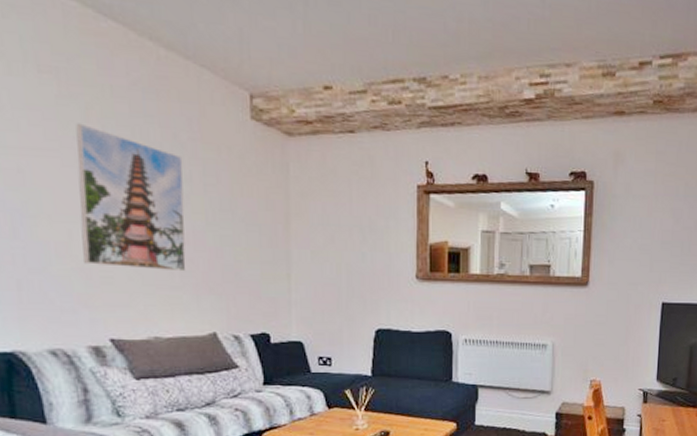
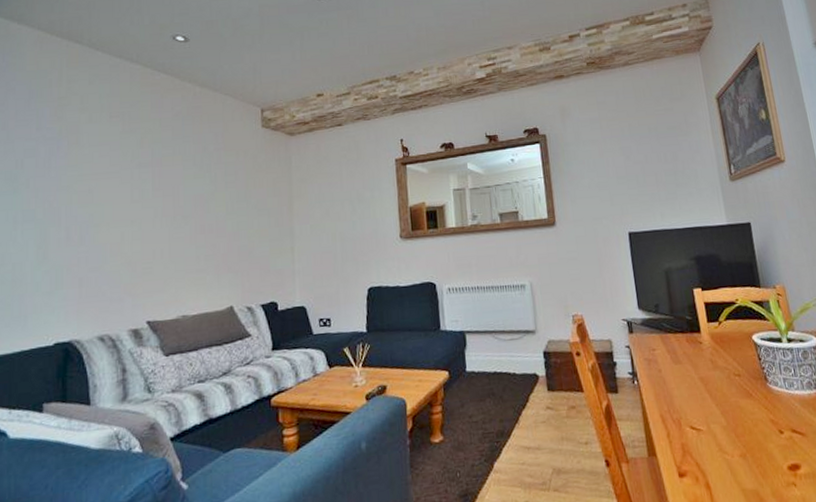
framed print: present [76,123,186,272] -> none [131,149,210,259]

